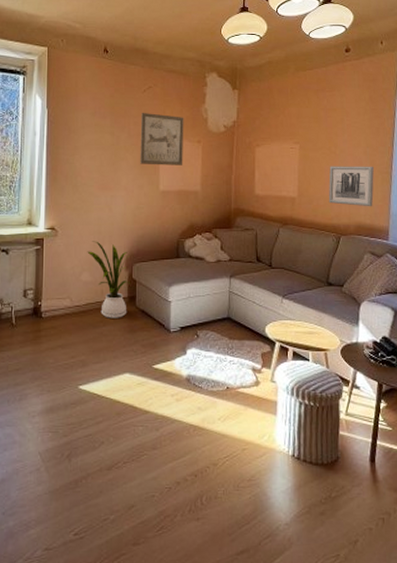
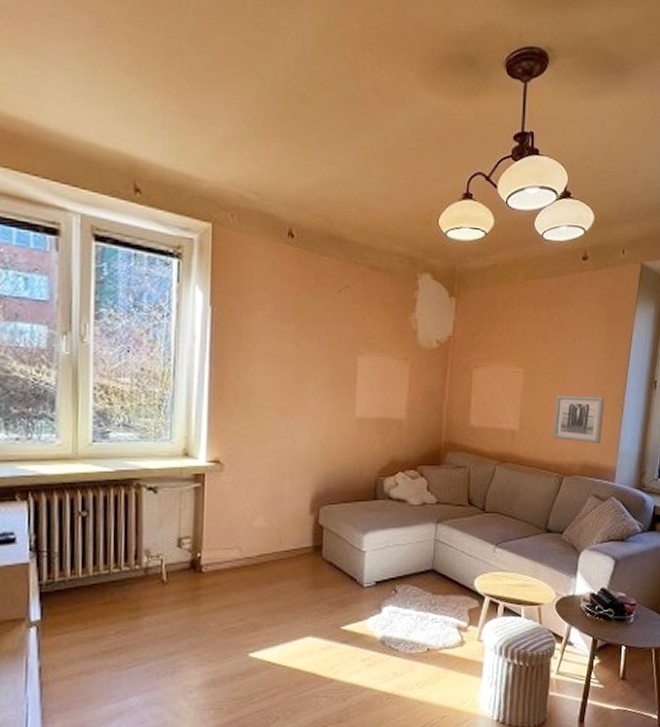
house plant: present [87,241,130,318] -> none [262,478,317,572]
wall art: present [140,113,184,165] -> none [332,319,389,387]

